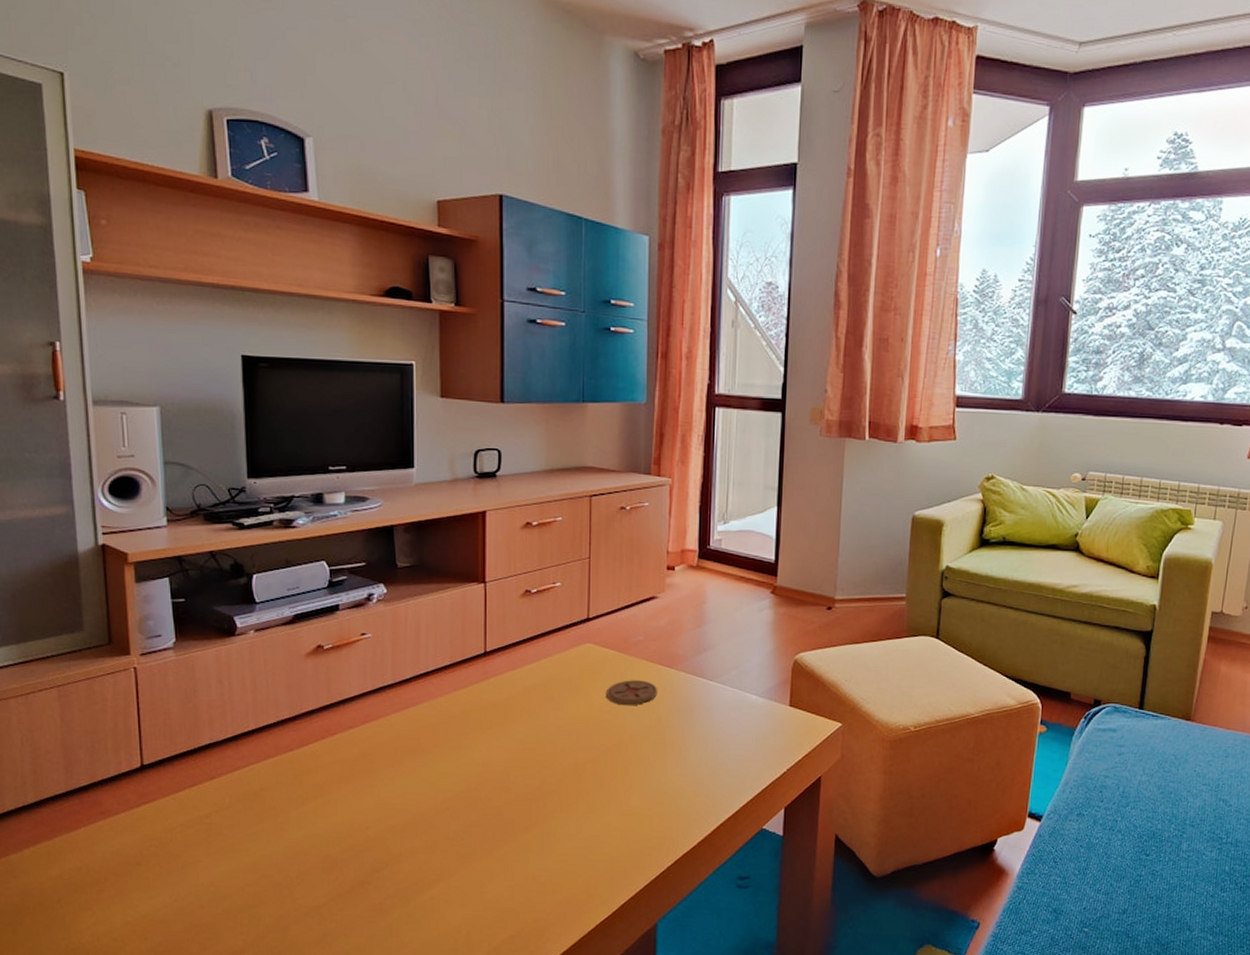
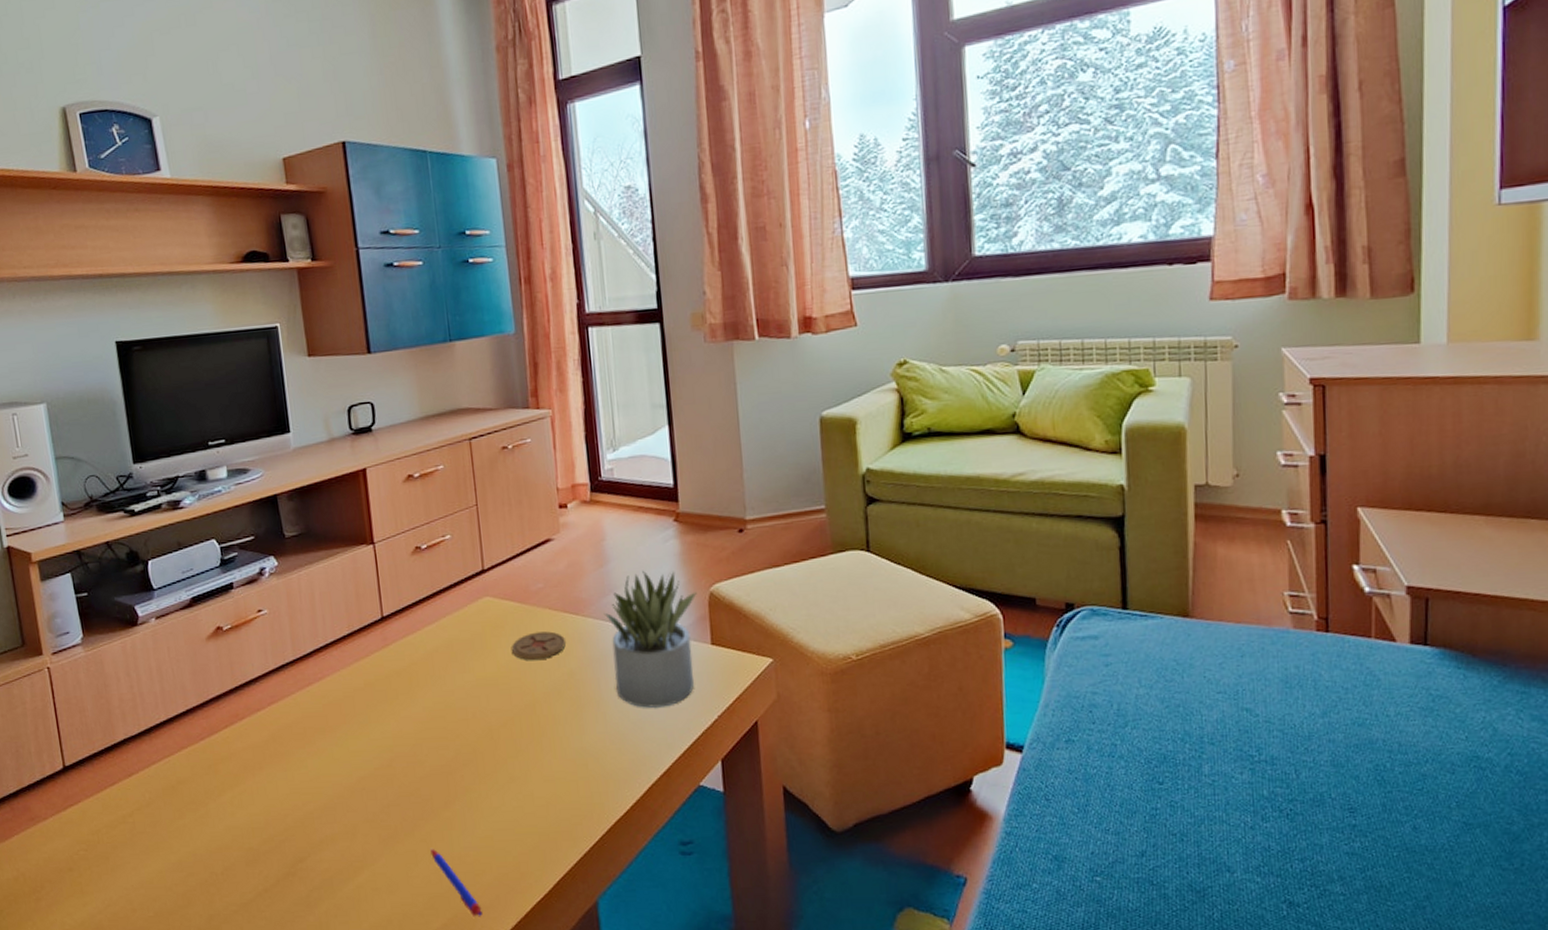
pen: none [506,868,548,932] -> present [430,849,482,917]
succulent plant: none [695,634,783,757] -> present [603,570,697,708]

